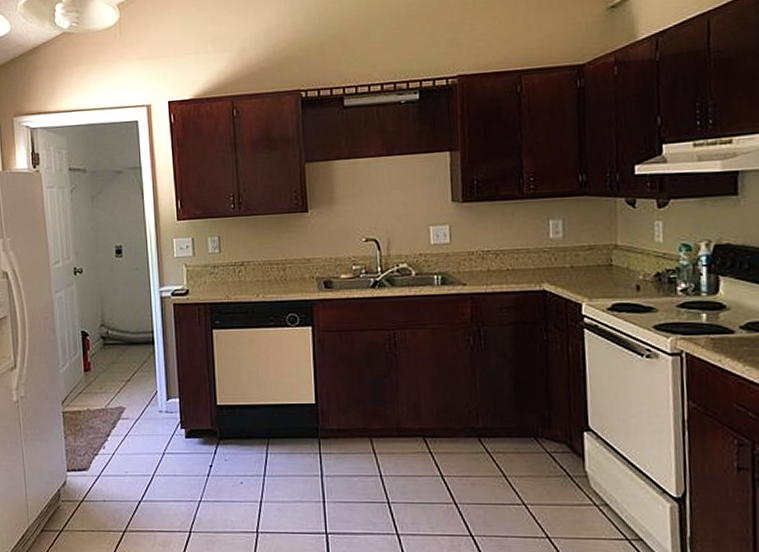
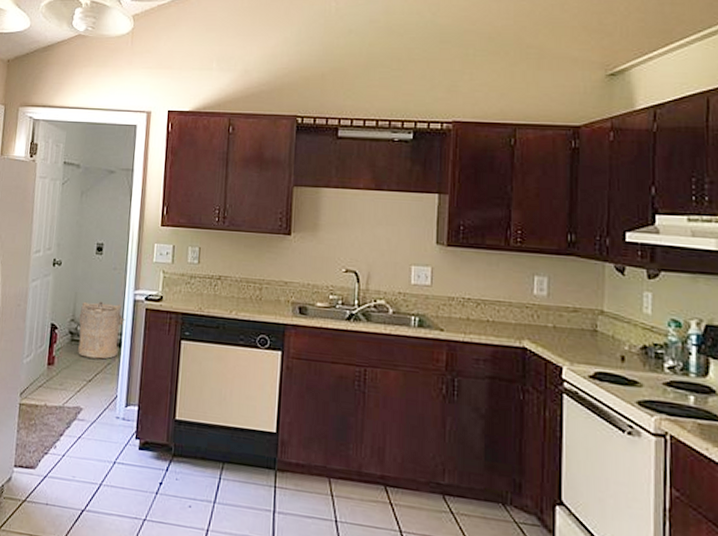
laundry hamper: none [108,303,155,359] -> present [78,301,126,359]

